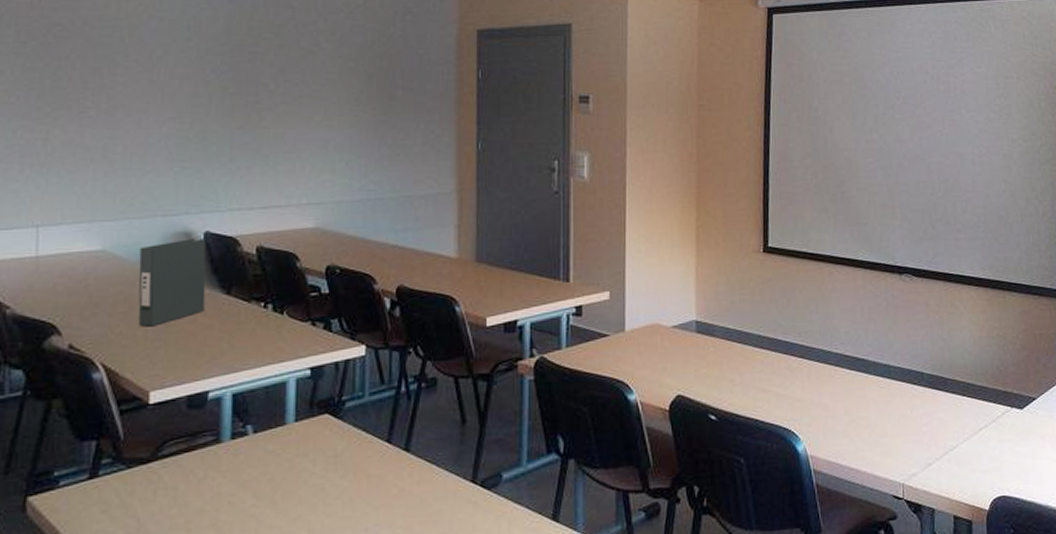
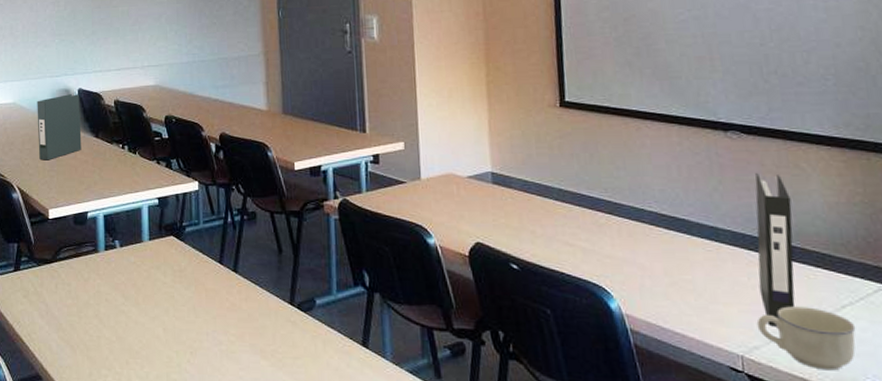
cup: none [916,432,988,489] -> present [756,306,856,371]
binder: none [919,313,947,454] -> present [755,173,795,327]

